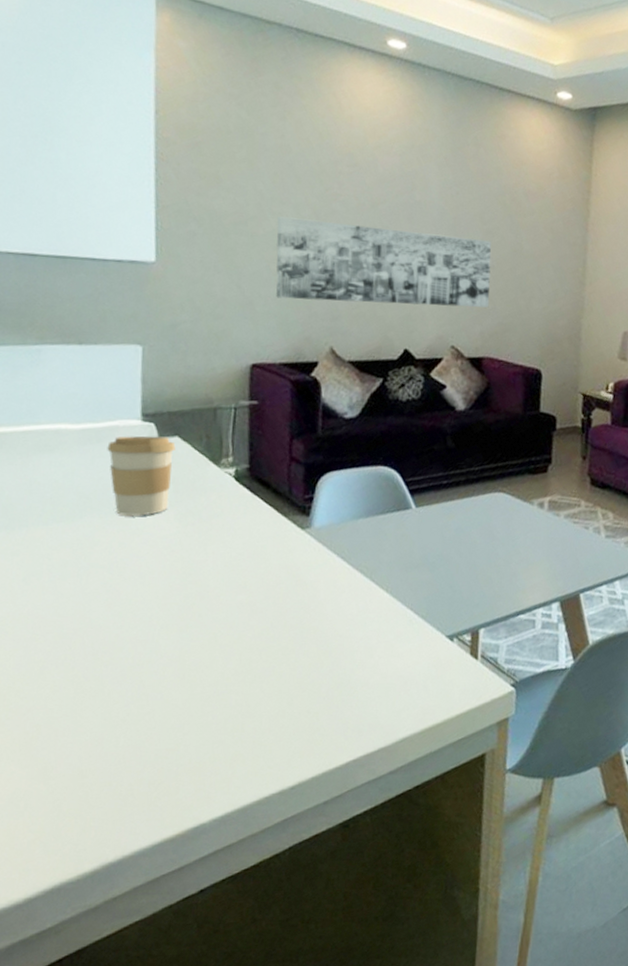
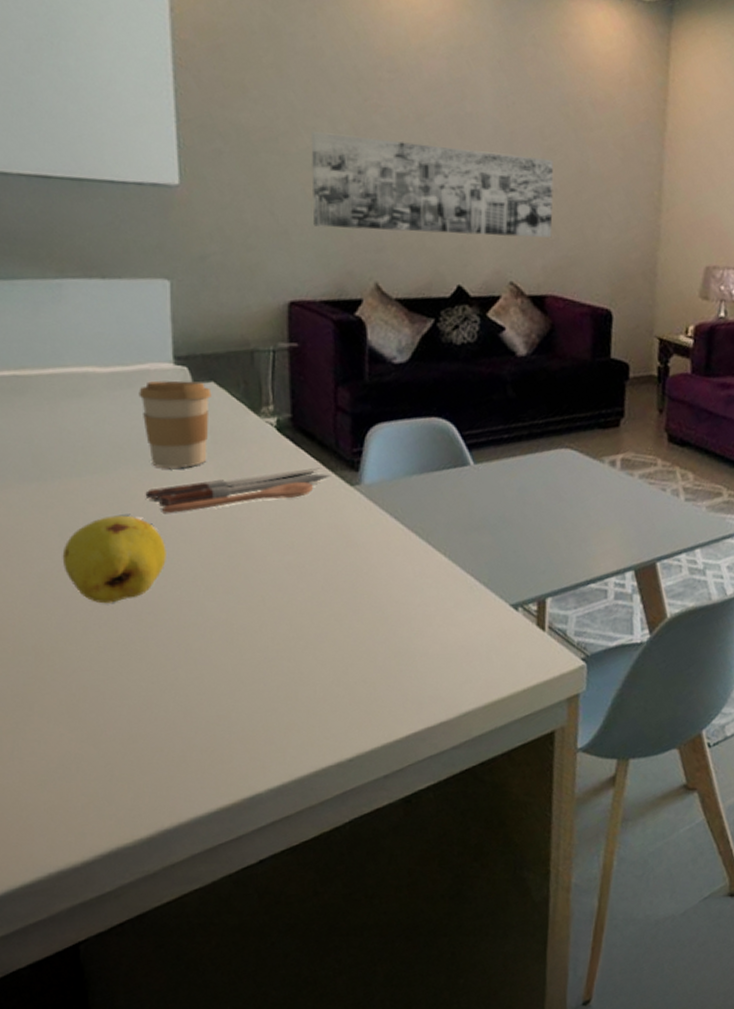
fruit: none [24,561,125,644] -> present [62,516,166,603]
spoon: none [108,513,284,559] -> present [145,468,331,514]

